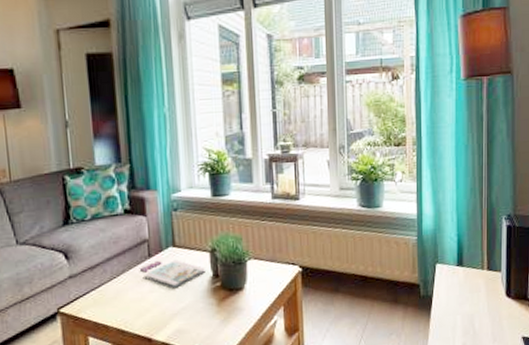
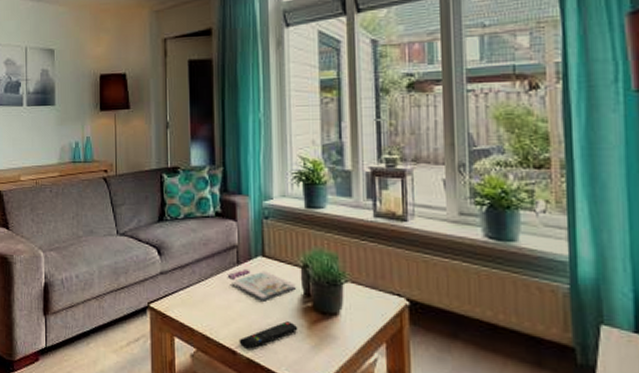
remote control: none [153,302,209,334] -> present [239,321,298,349]

